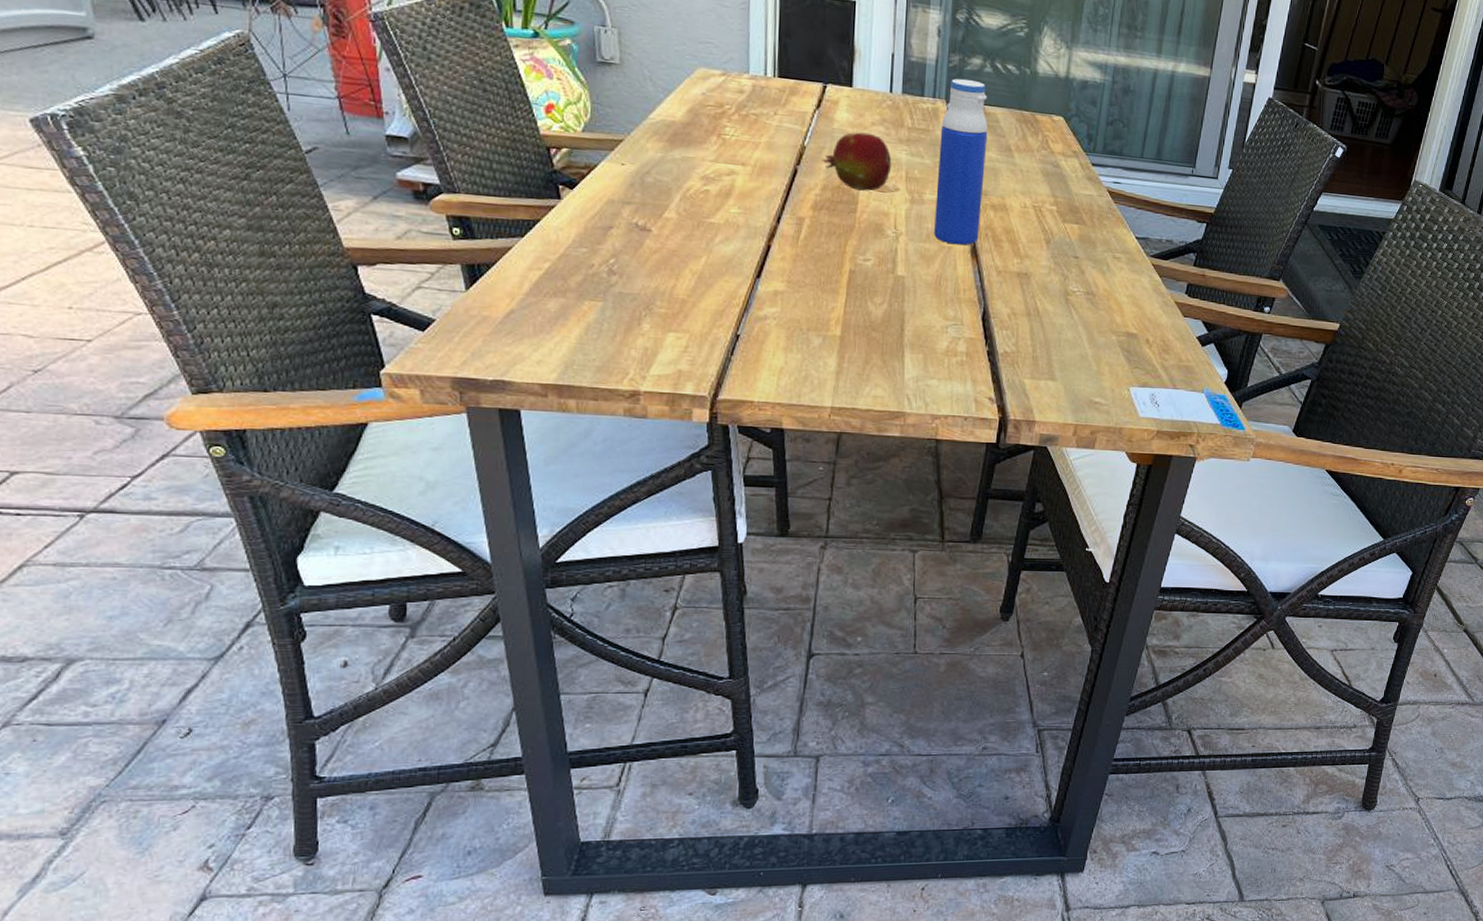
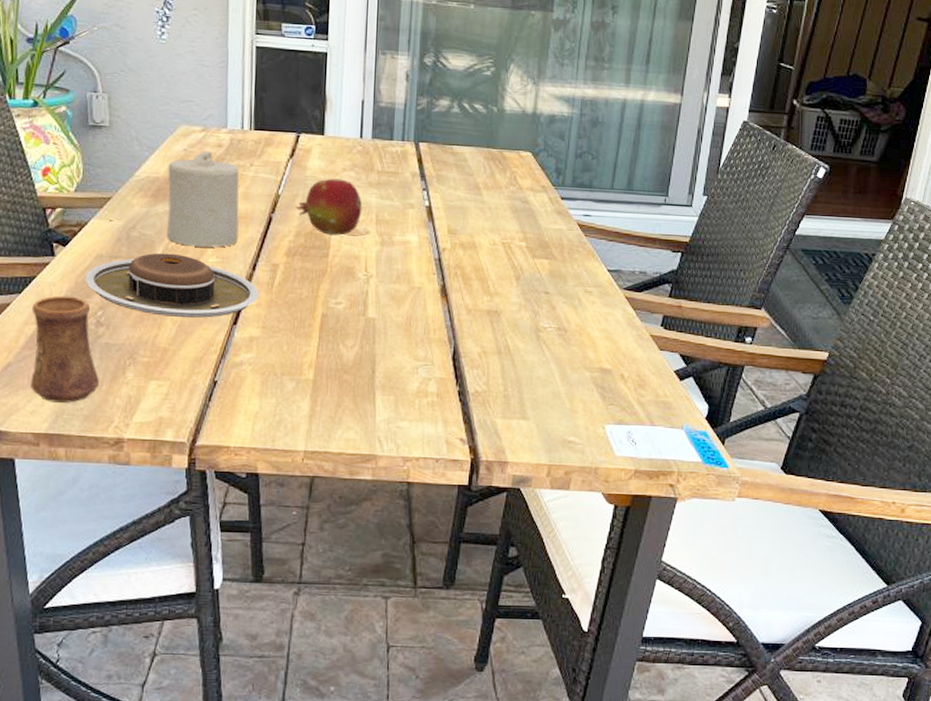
cup: none [536,241,614,353] -> present [31,295,100,403]
plate: none [596,200,784,270] -> present [85,253,259,318]
candle: none [685,96,763,198] -> present [167,151,240,248]
water bottle: present [934,78,988,245] -> none [404,120,456,285]

